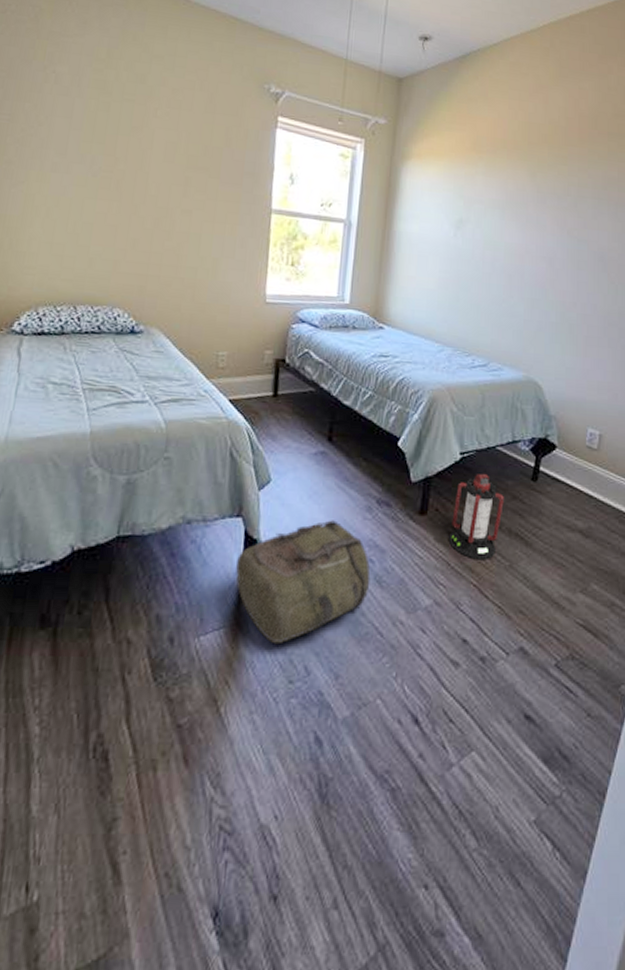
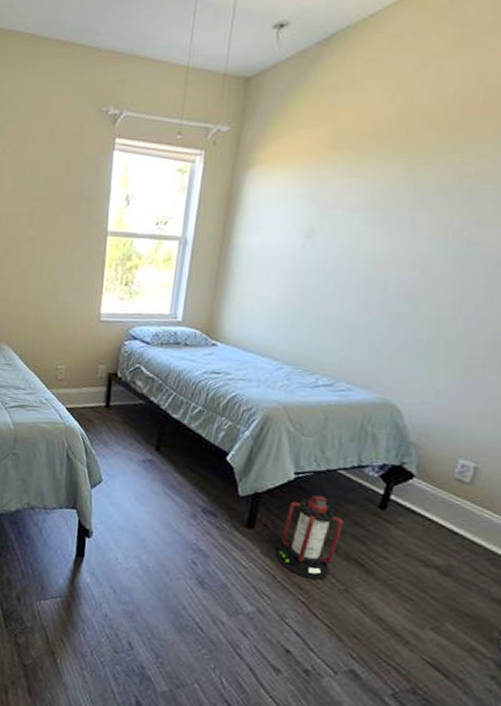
backpack: present [236,520,371,644] -> none [70,521,193,619]

